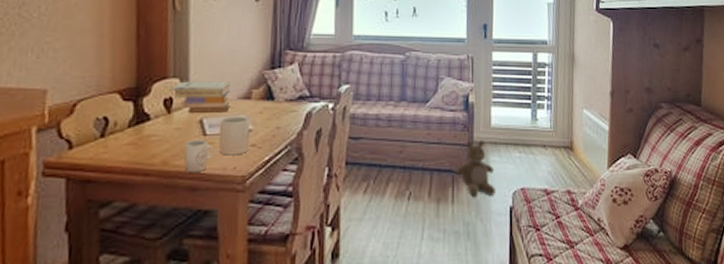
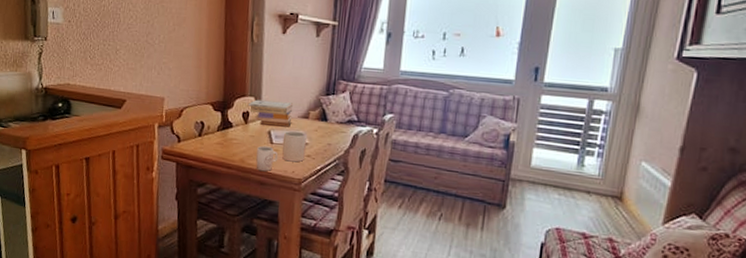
teddy bear: present [455,140,495,196] -> none [488,176,530,230]

